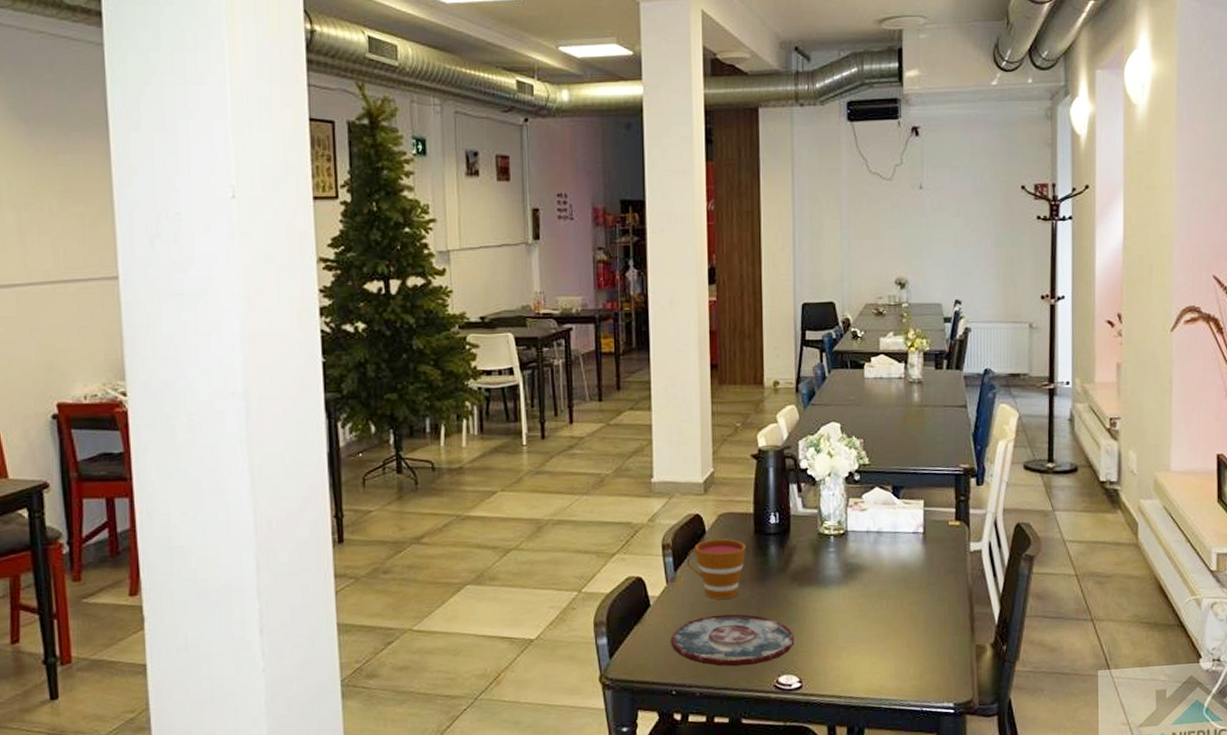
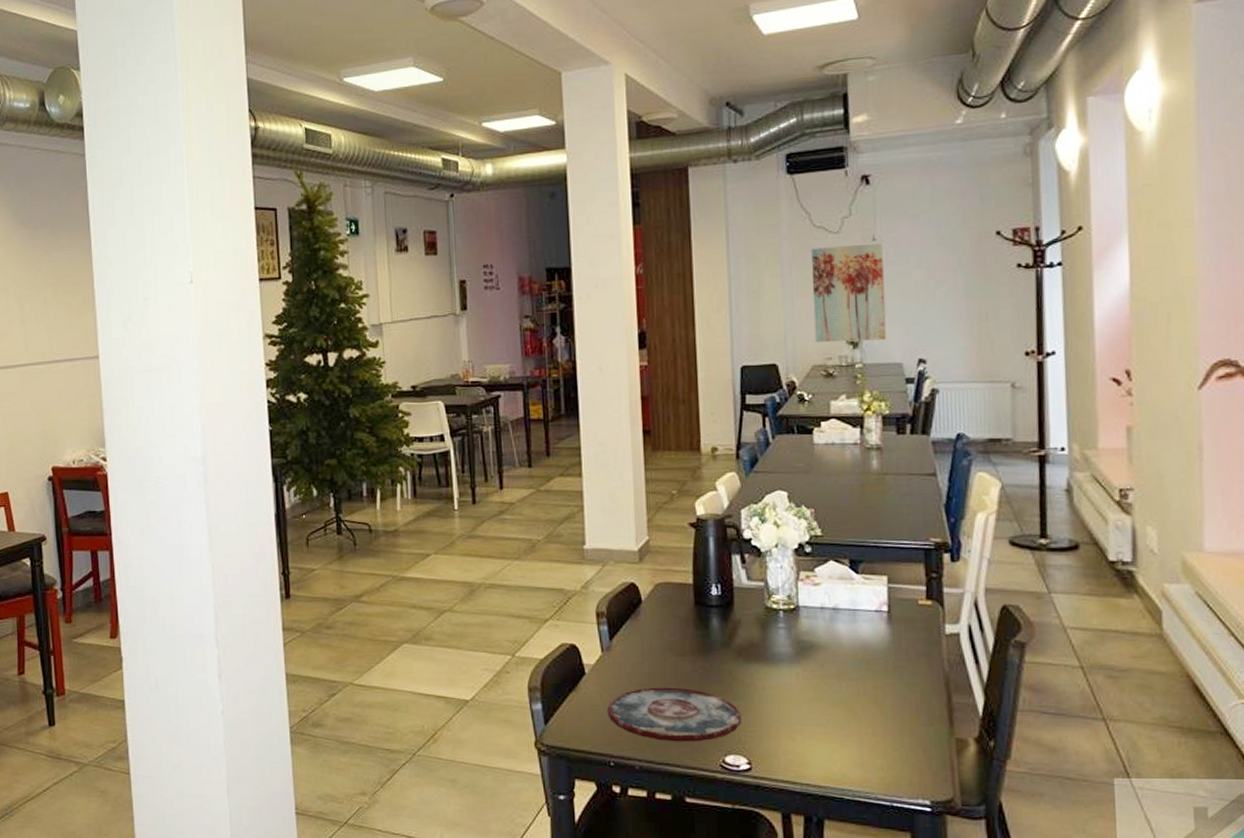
cup: present [687,539,746,599] -> none [622,609,686,671]
wall art: none [867,191,929,283] -> present [812,242,887,343]

